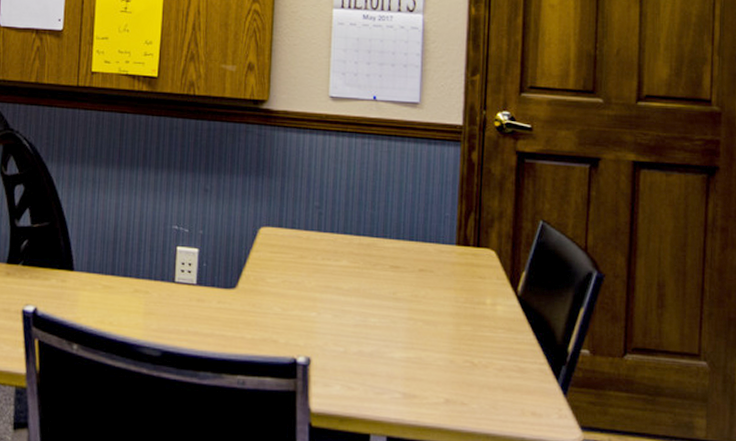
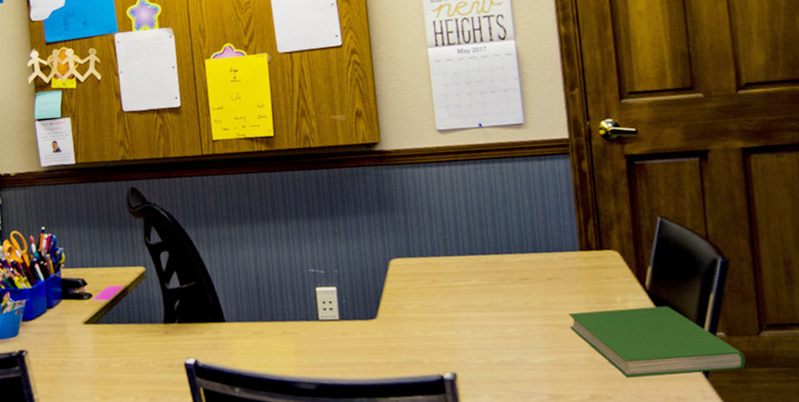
hardcover book: none [435,309,606,391] -> present [568,306,746,377]

